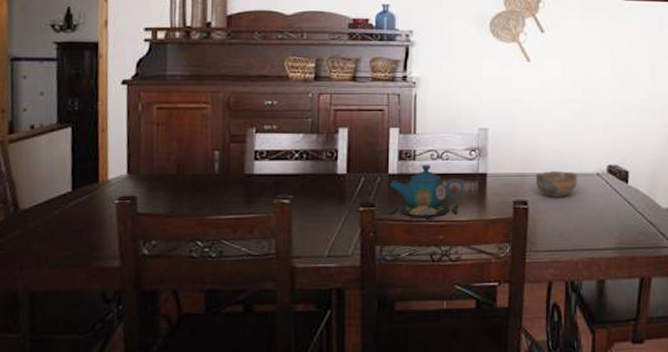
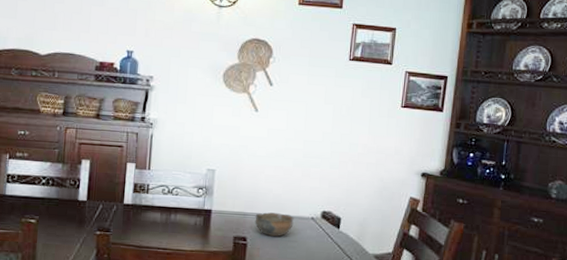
teapot: present [389,165,465,219] -> none [122,198,191,246]

